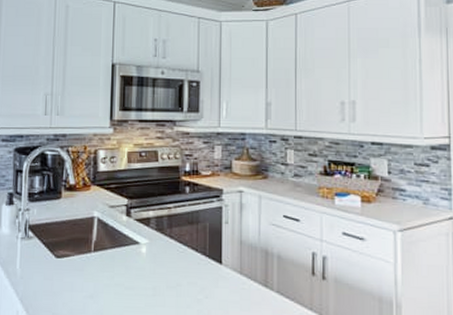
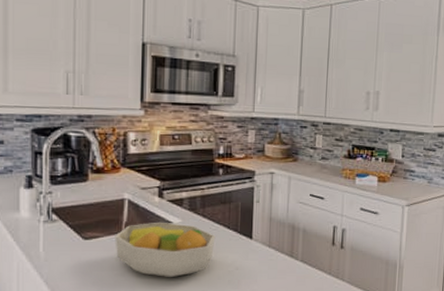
fruit bowl: none [84,241,183,304] -> present [115,221,216,278]

